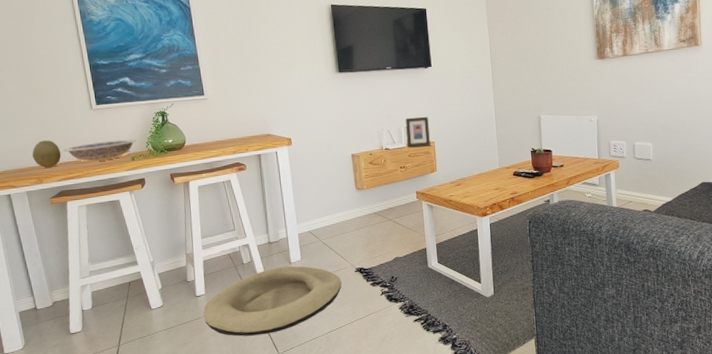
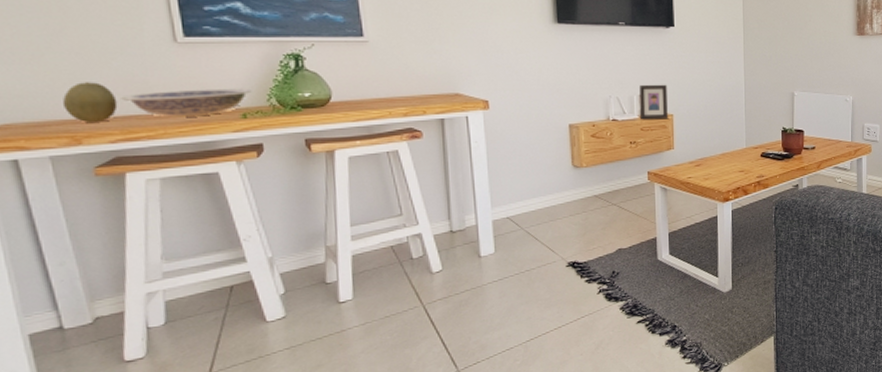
dog bed: present [203,266,342,336] -> none [348,260,548,352]

